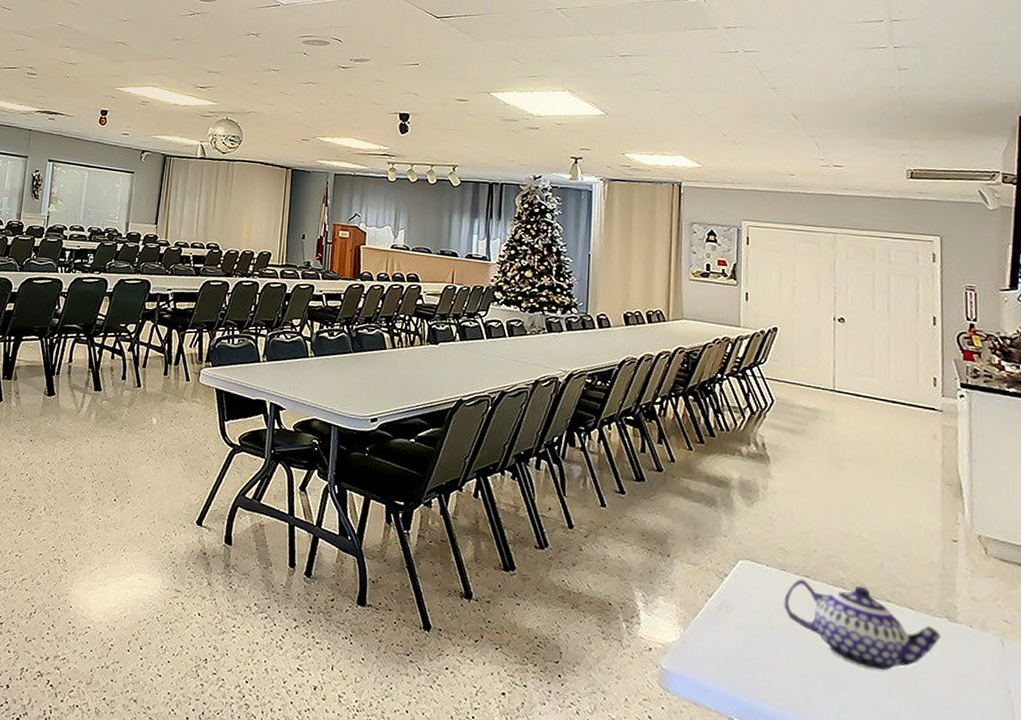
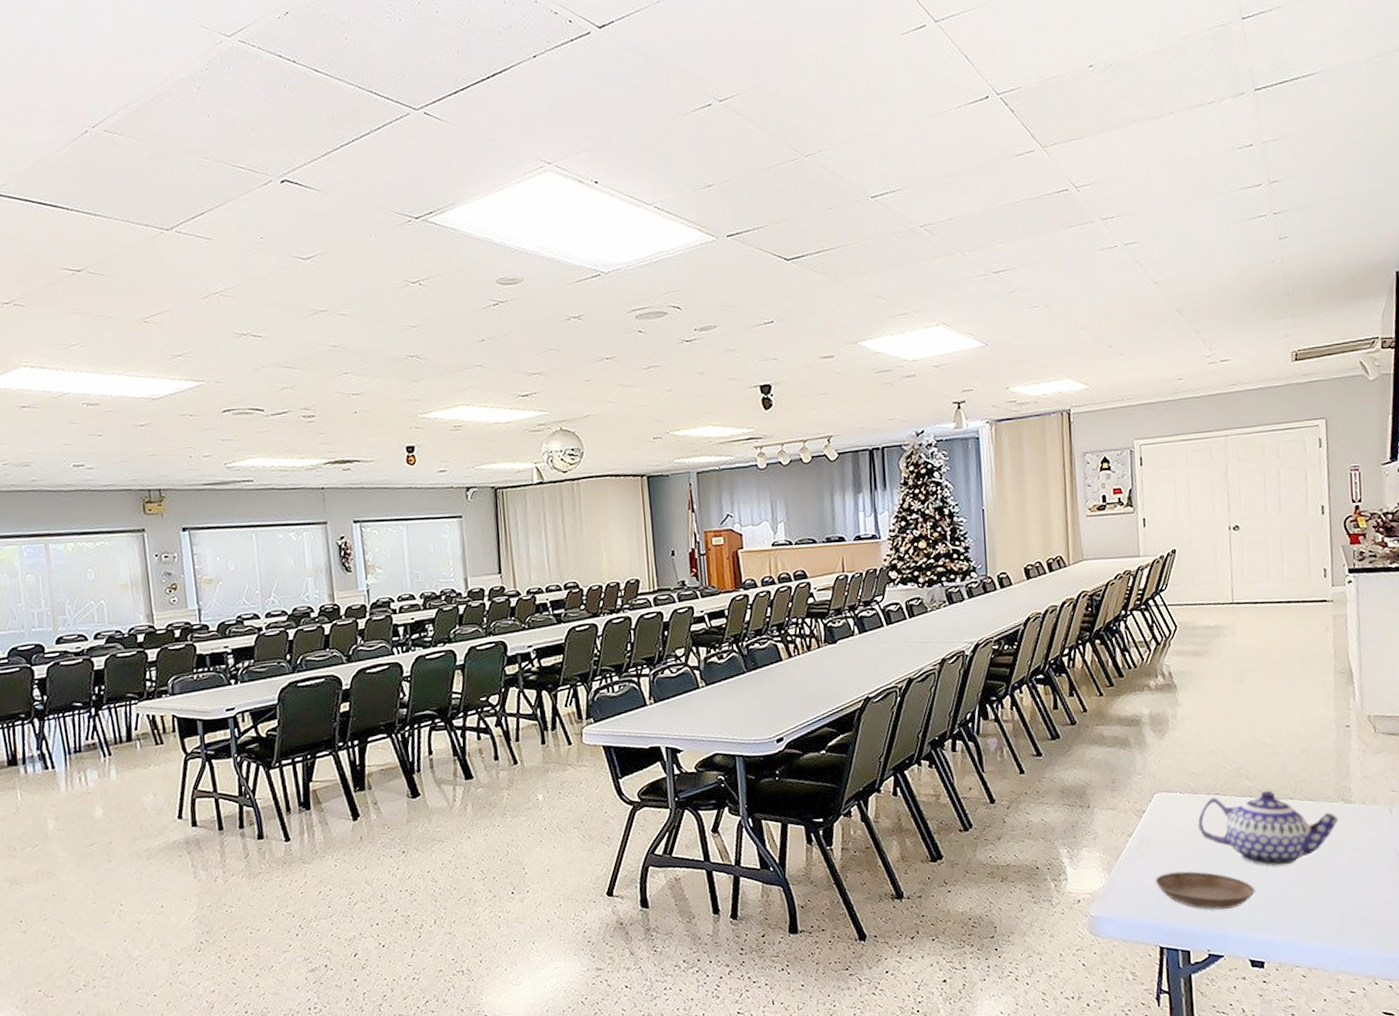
saucer: none [733,644,843,701] -> present [1155,871,1255,910]

